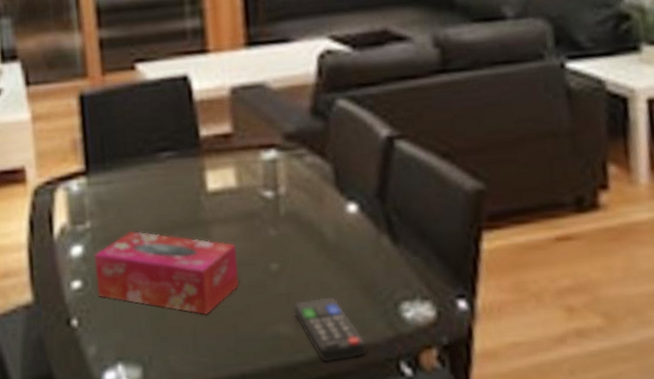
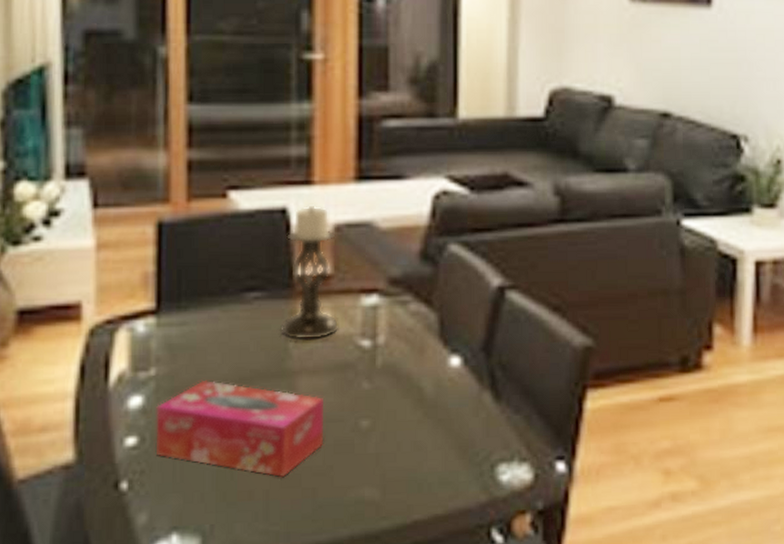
candle holder: none [191,71,244,194] -> present [280,205,339,341]
remote control: present [293,297,367,362] -> none [382,458,457,530]

